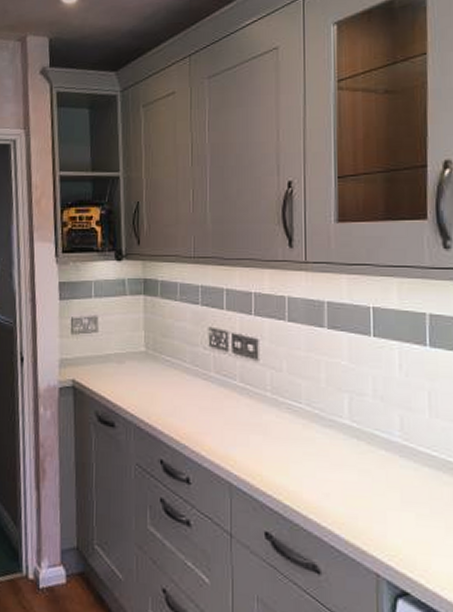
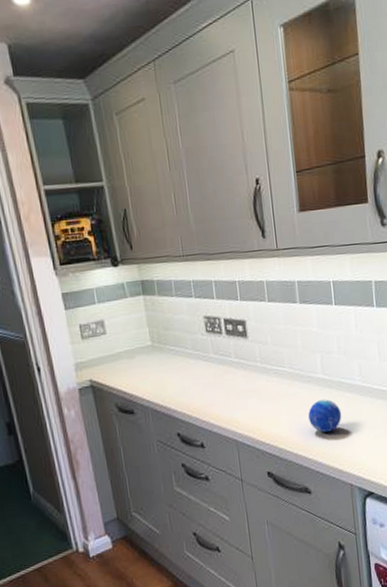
decorative orb: none [326,452,372,497] -> present [308,399,342,433]

